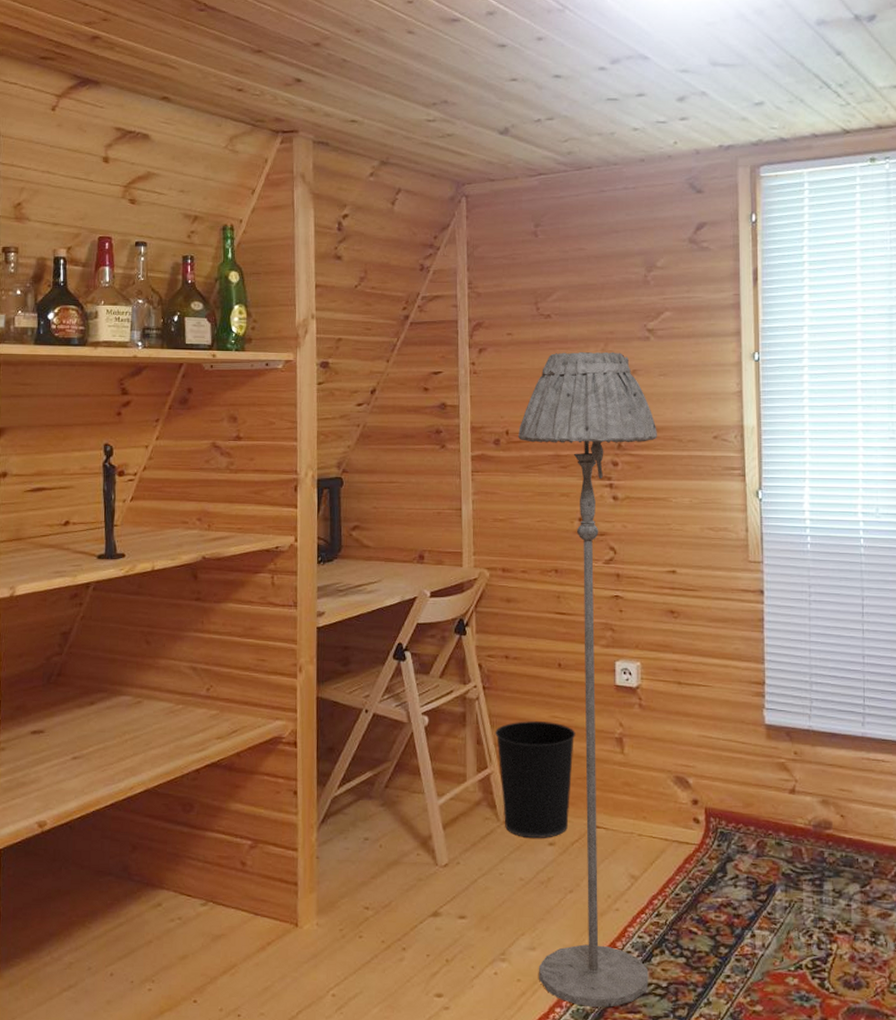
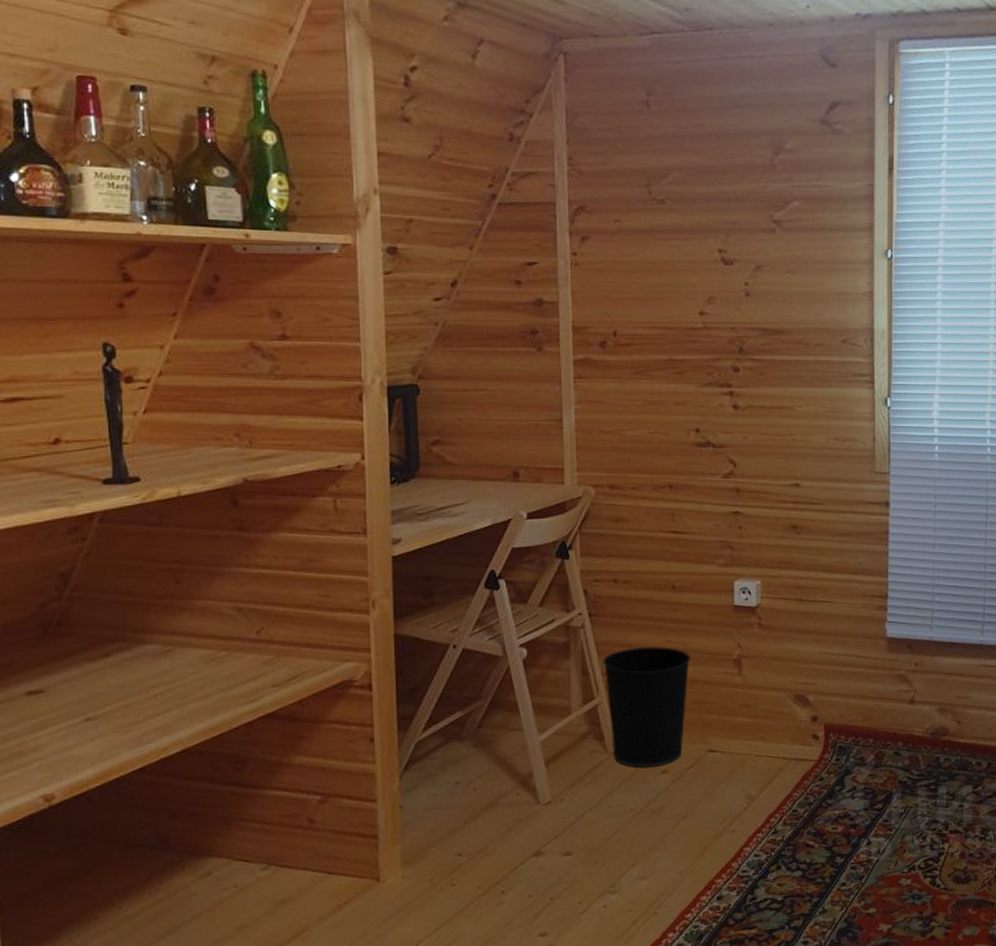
floor lamp: present [518,351,657,1008] -> none [628,243,782,928]

